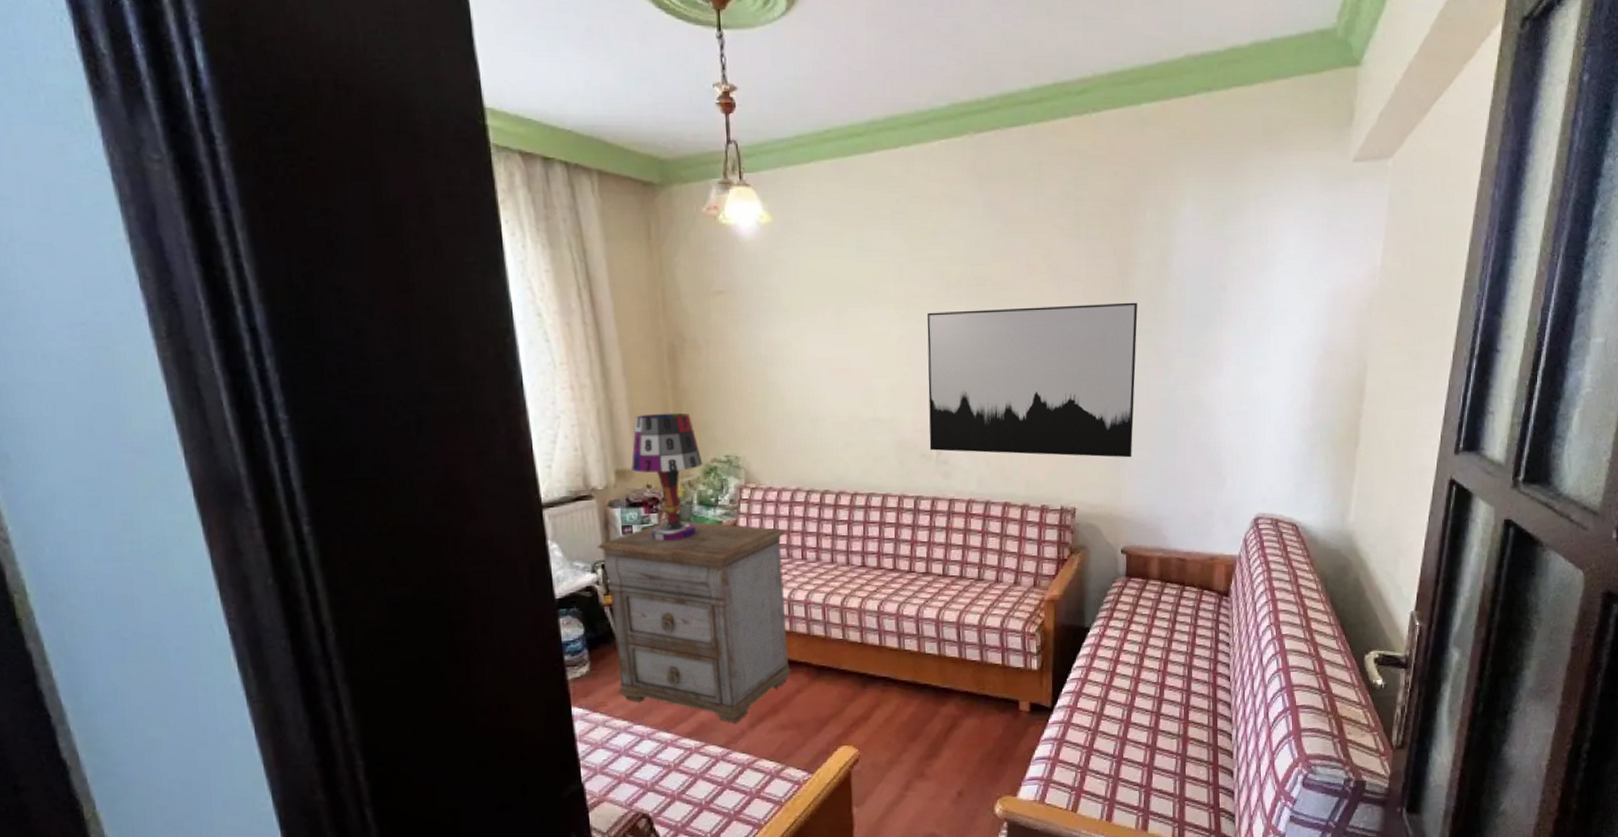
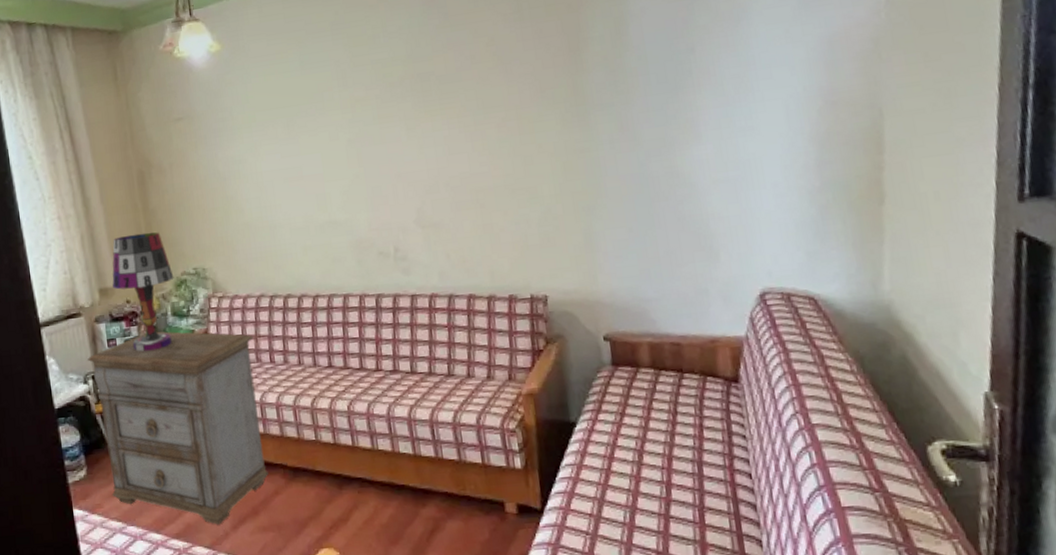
wall art: present [927,302,1138,458] -> none [373,77,606,248]

